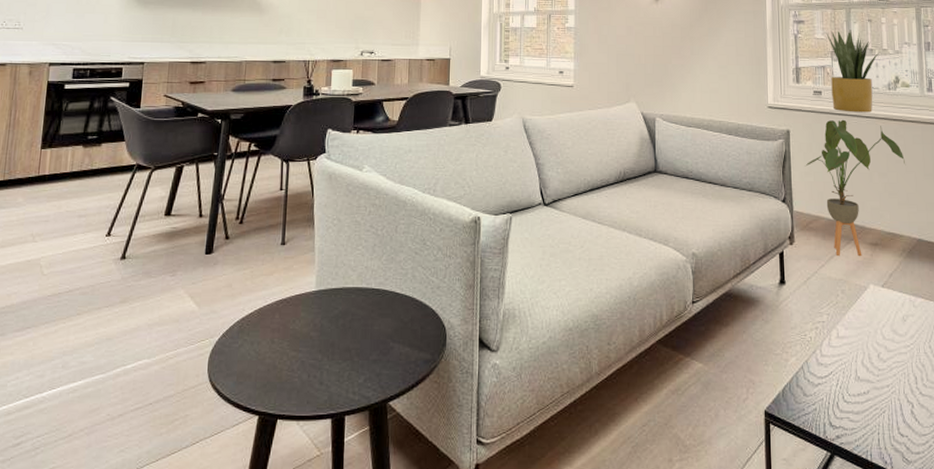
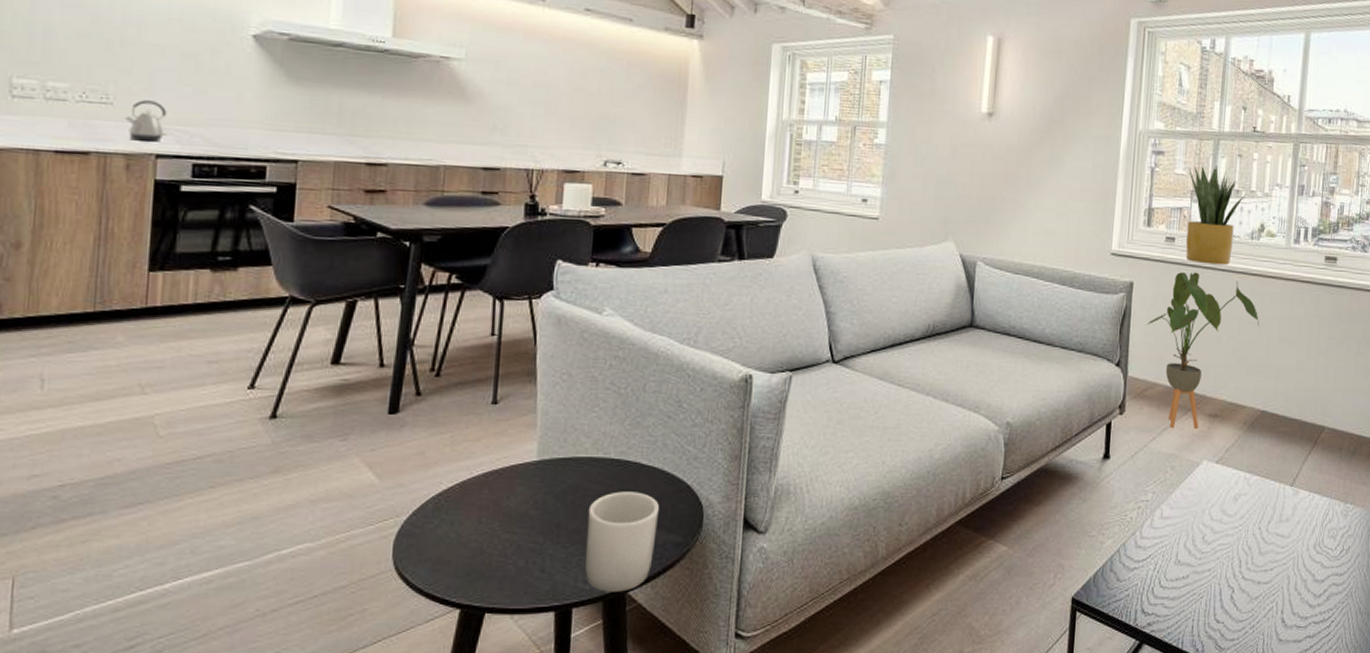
kettle: none [29,25,57,54] -> present [124,100,167,142]
mug: none [353,316,412,402] -> present [584,491,660,592]

